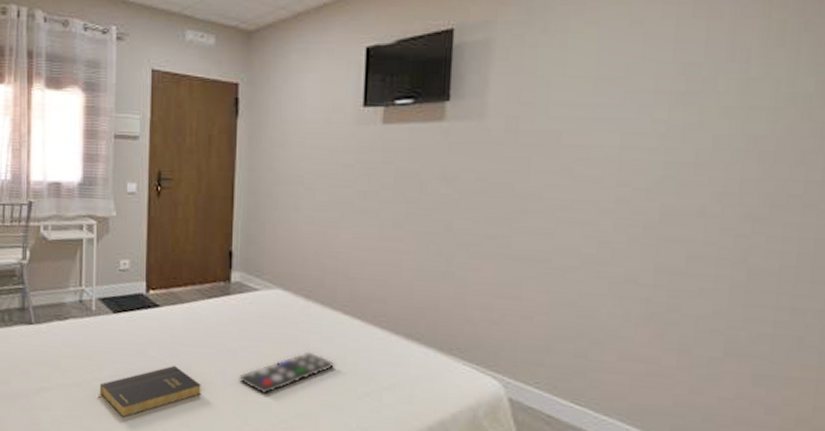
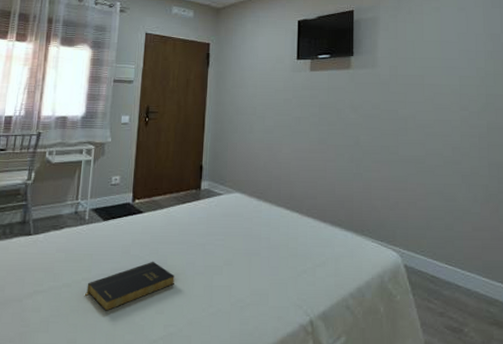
remote control: present [239,351,336,395] -> none [205,241,281,279]

